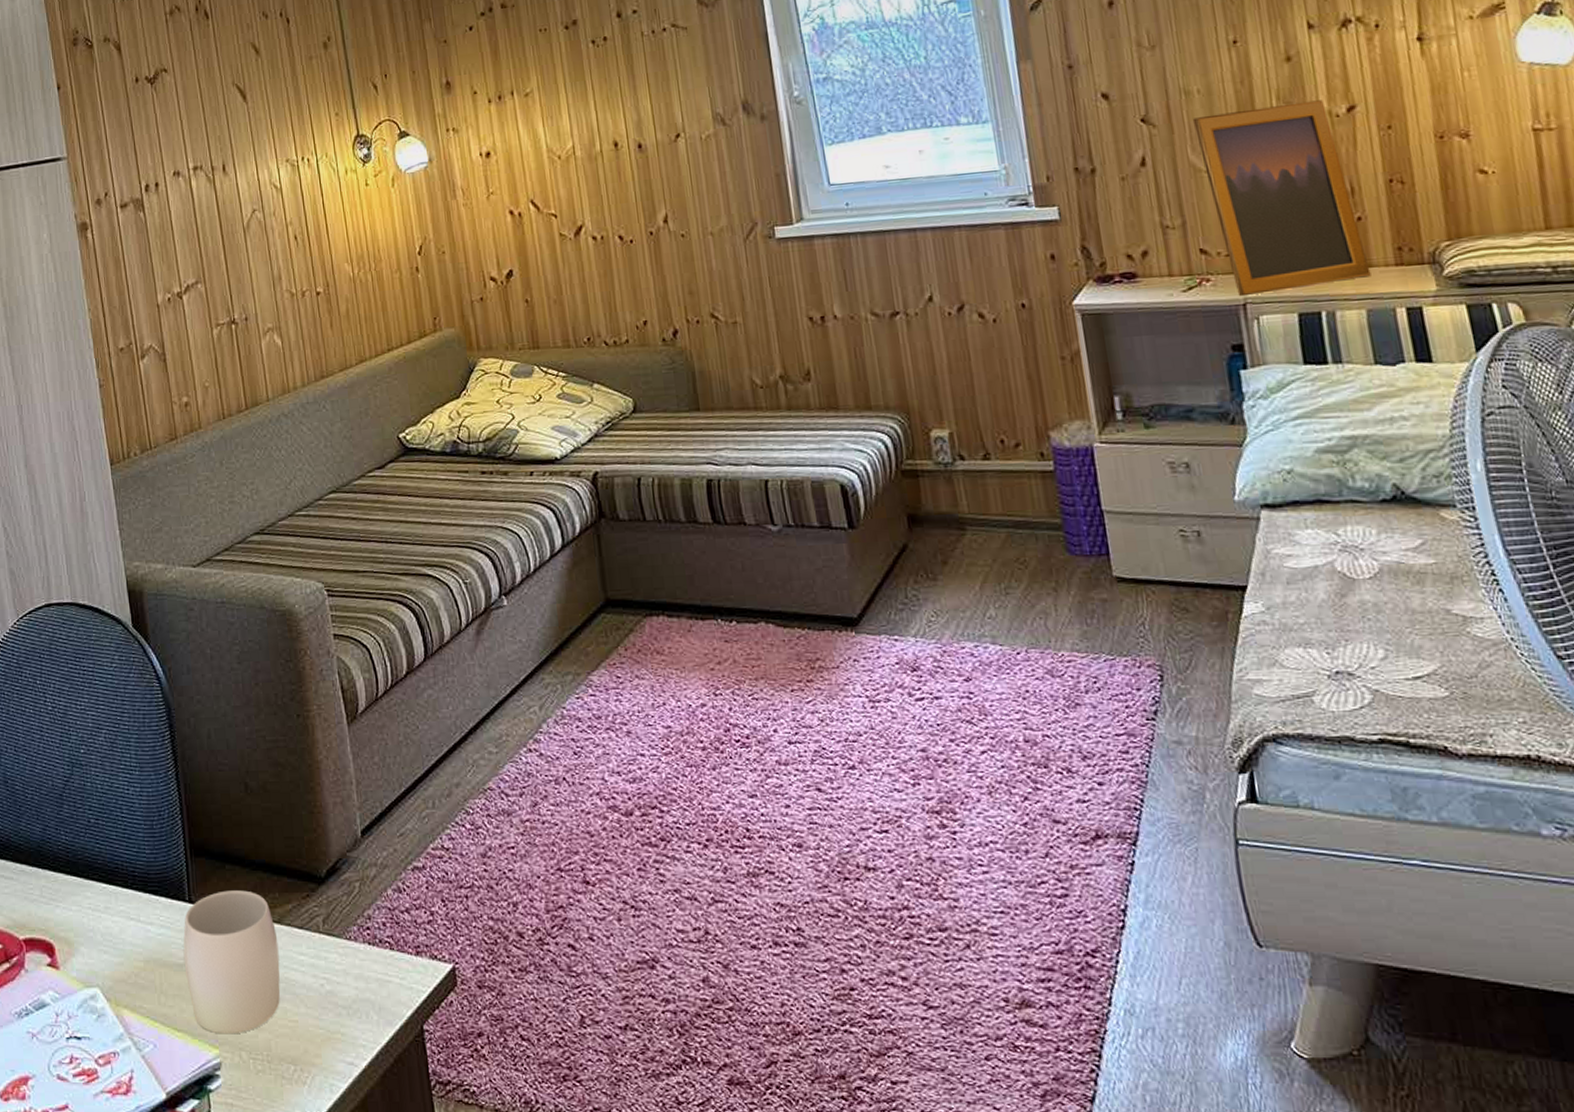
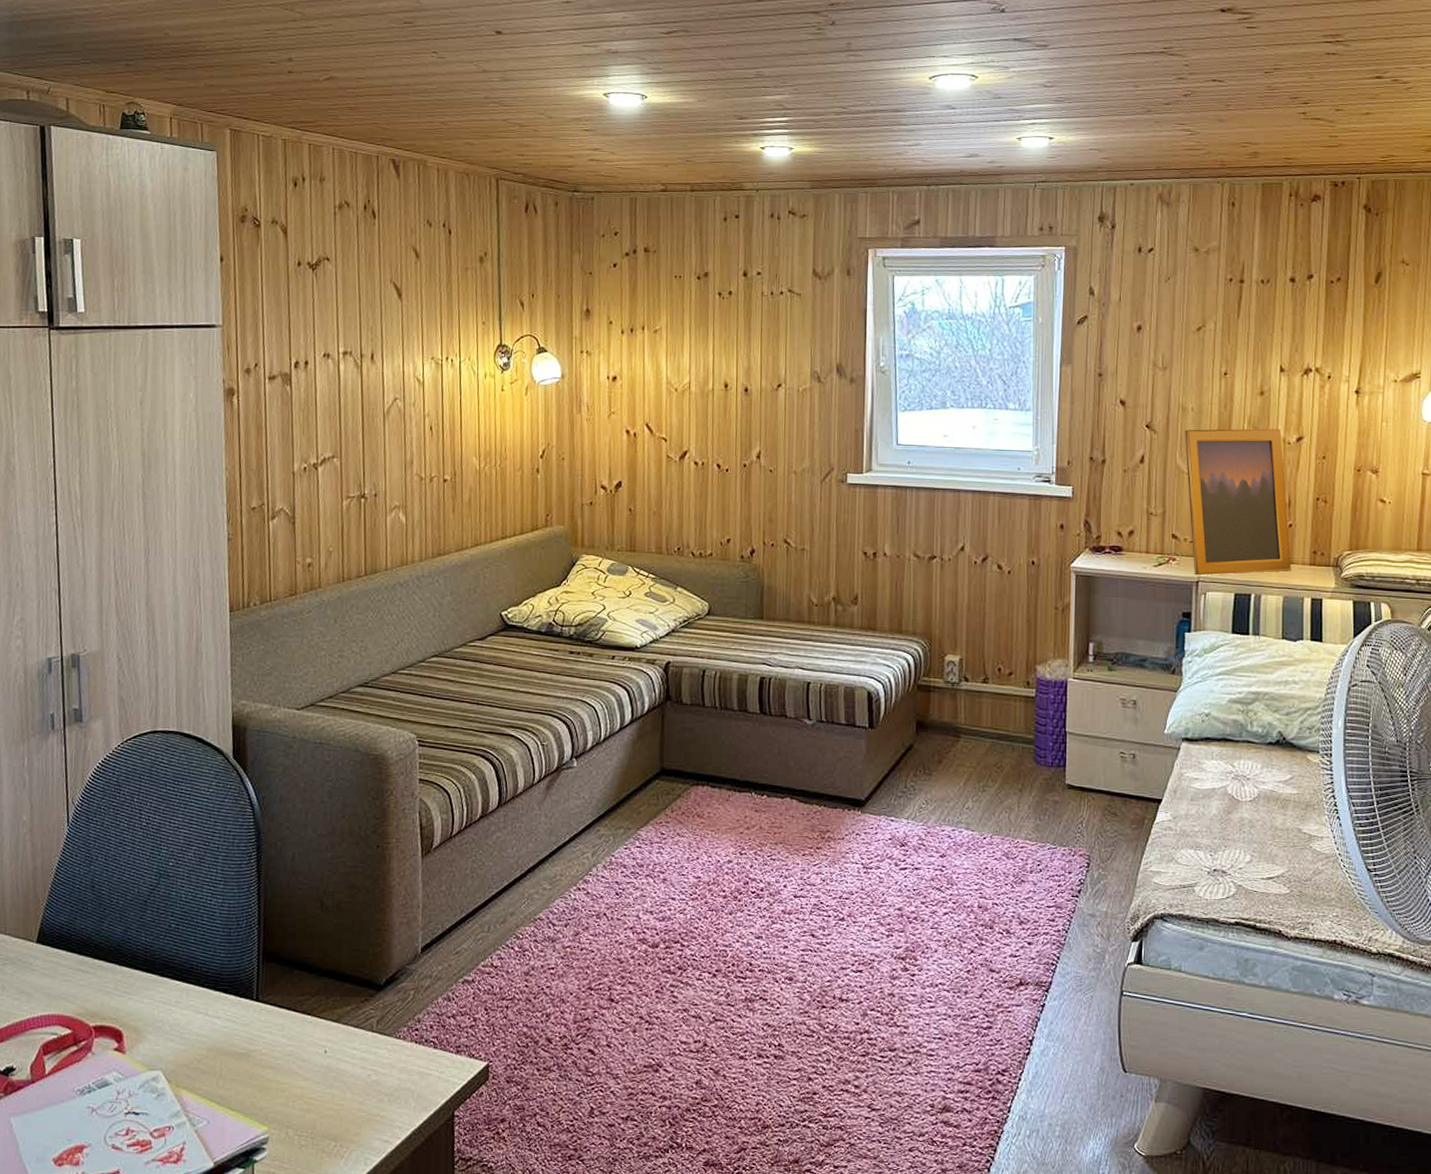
mug: present [183,890,280,1034] -> none [245,992,334,1114]

